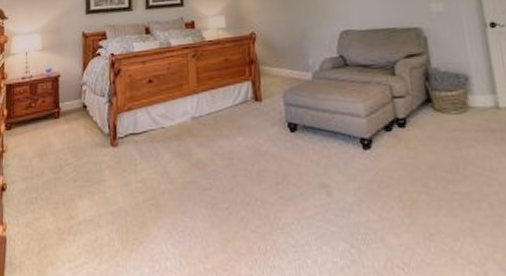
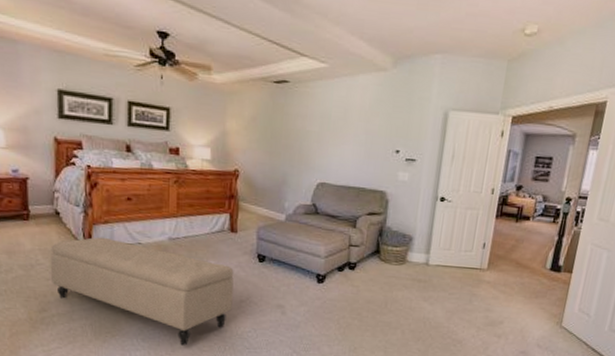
bench: none [77,125,268,249] -> present [50,236,234,346]

